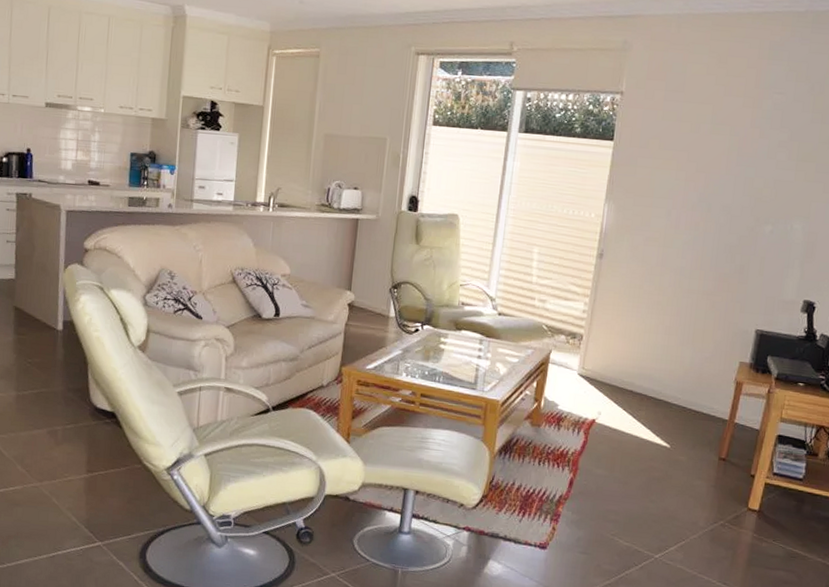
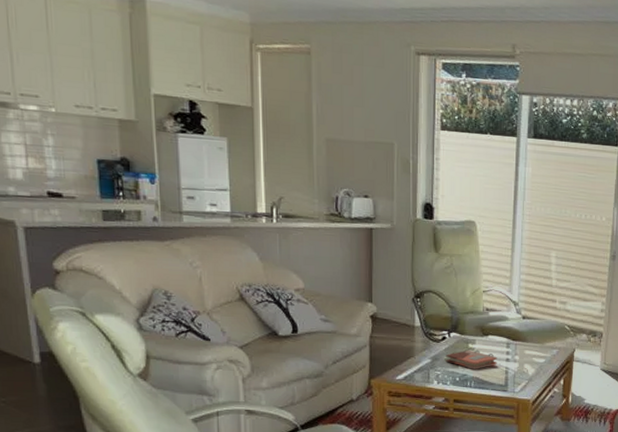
phonebook: none [416,343,469,365] -> present [446,349,497,369]

